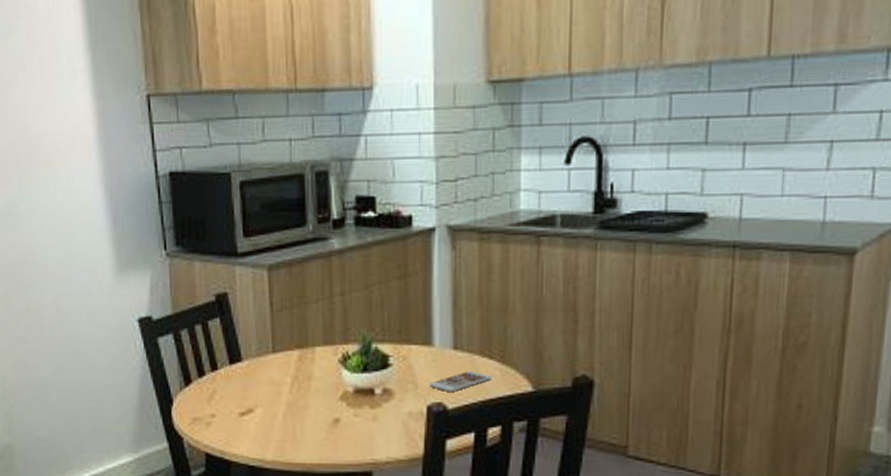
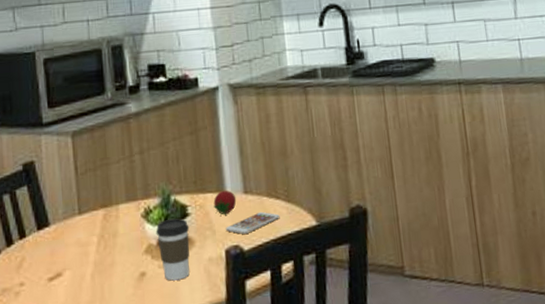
coffee cup: none [353,368,390,431] -> present [156,218,190,281]
fruit: none [418,343,444,371] -> present [213,190,237,216]

